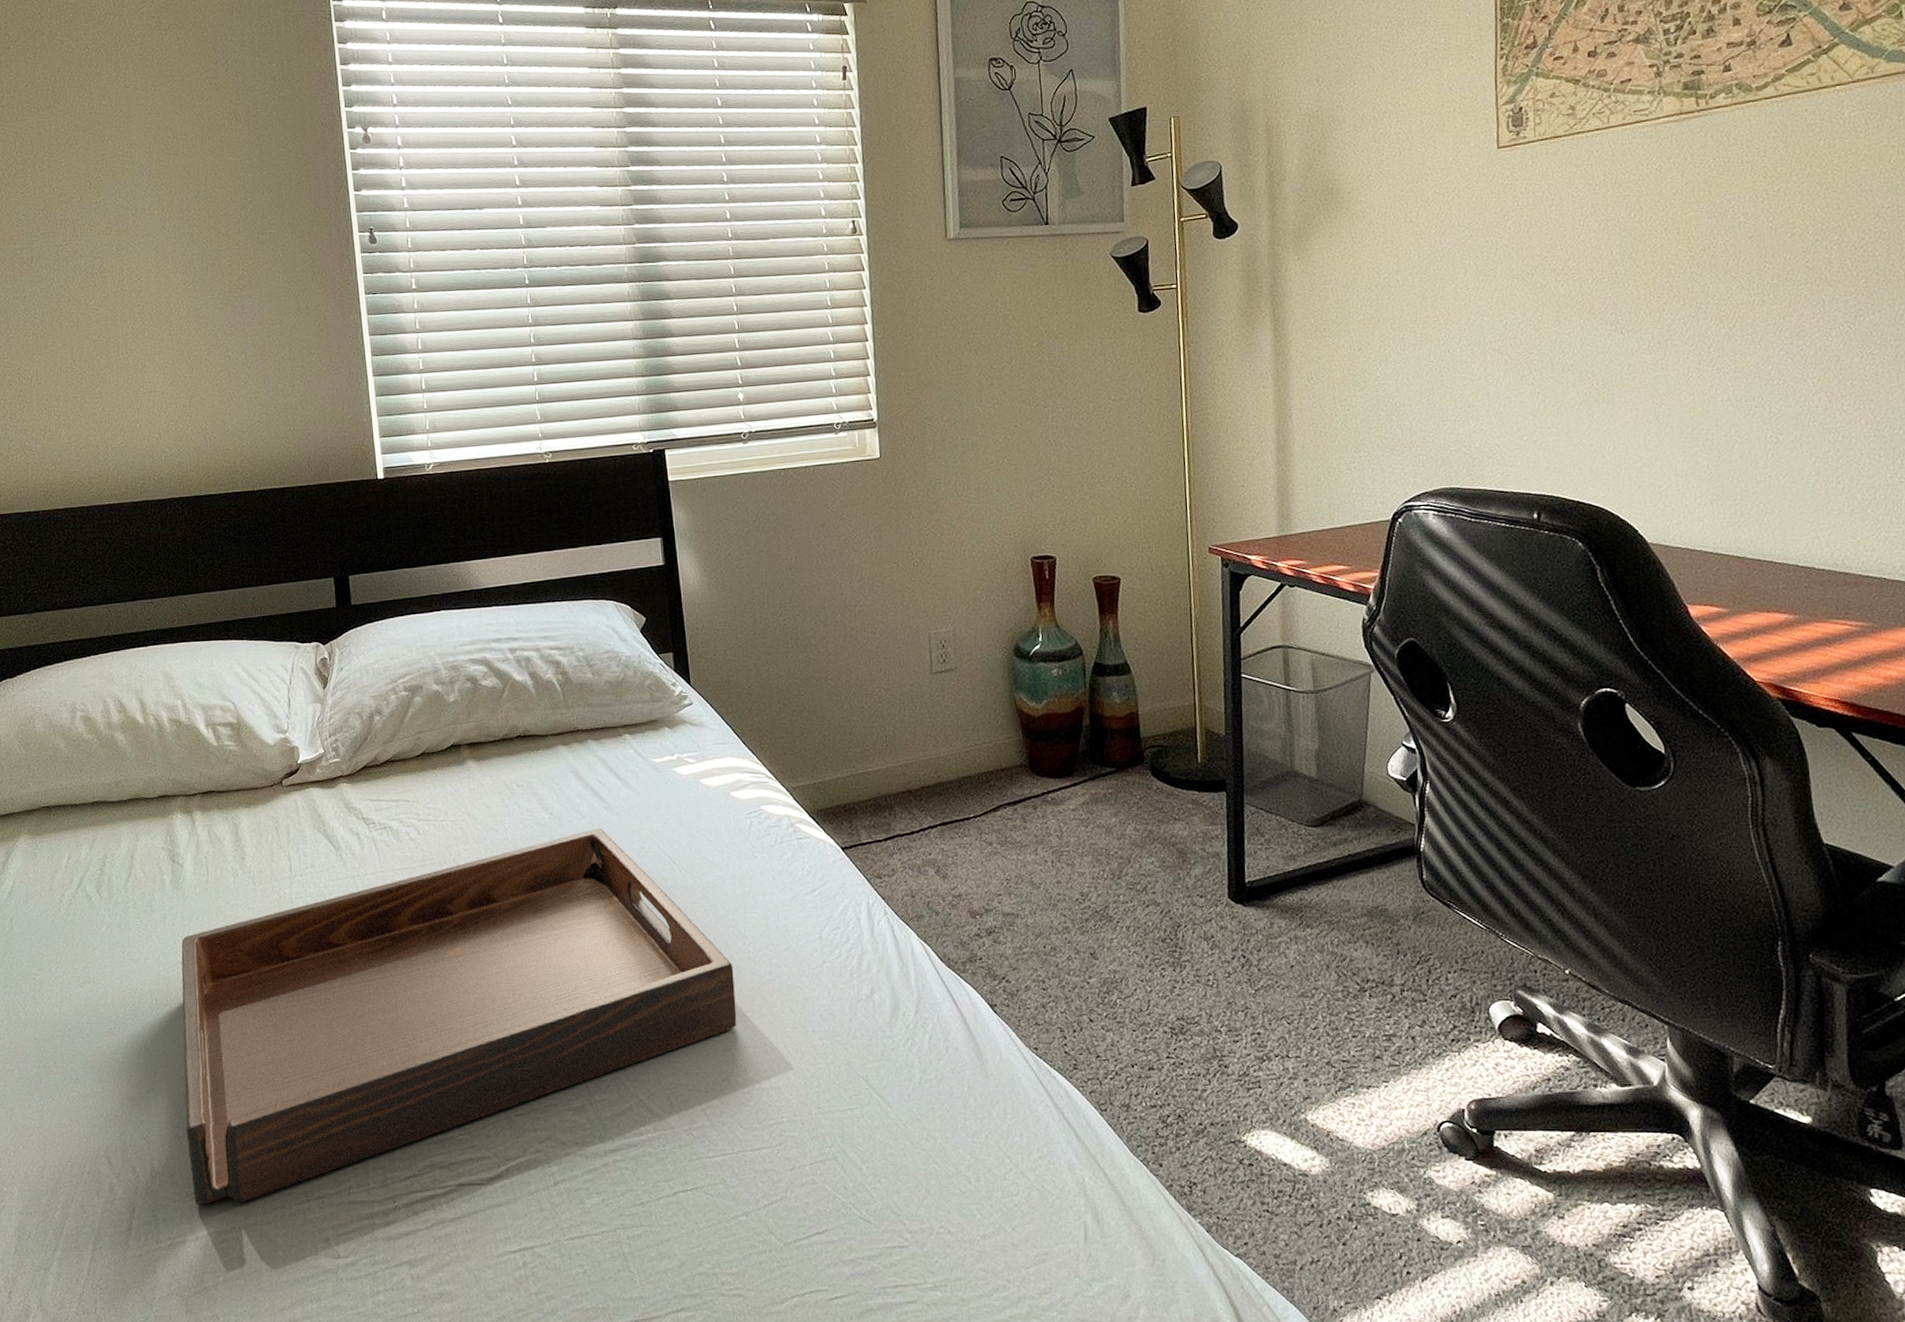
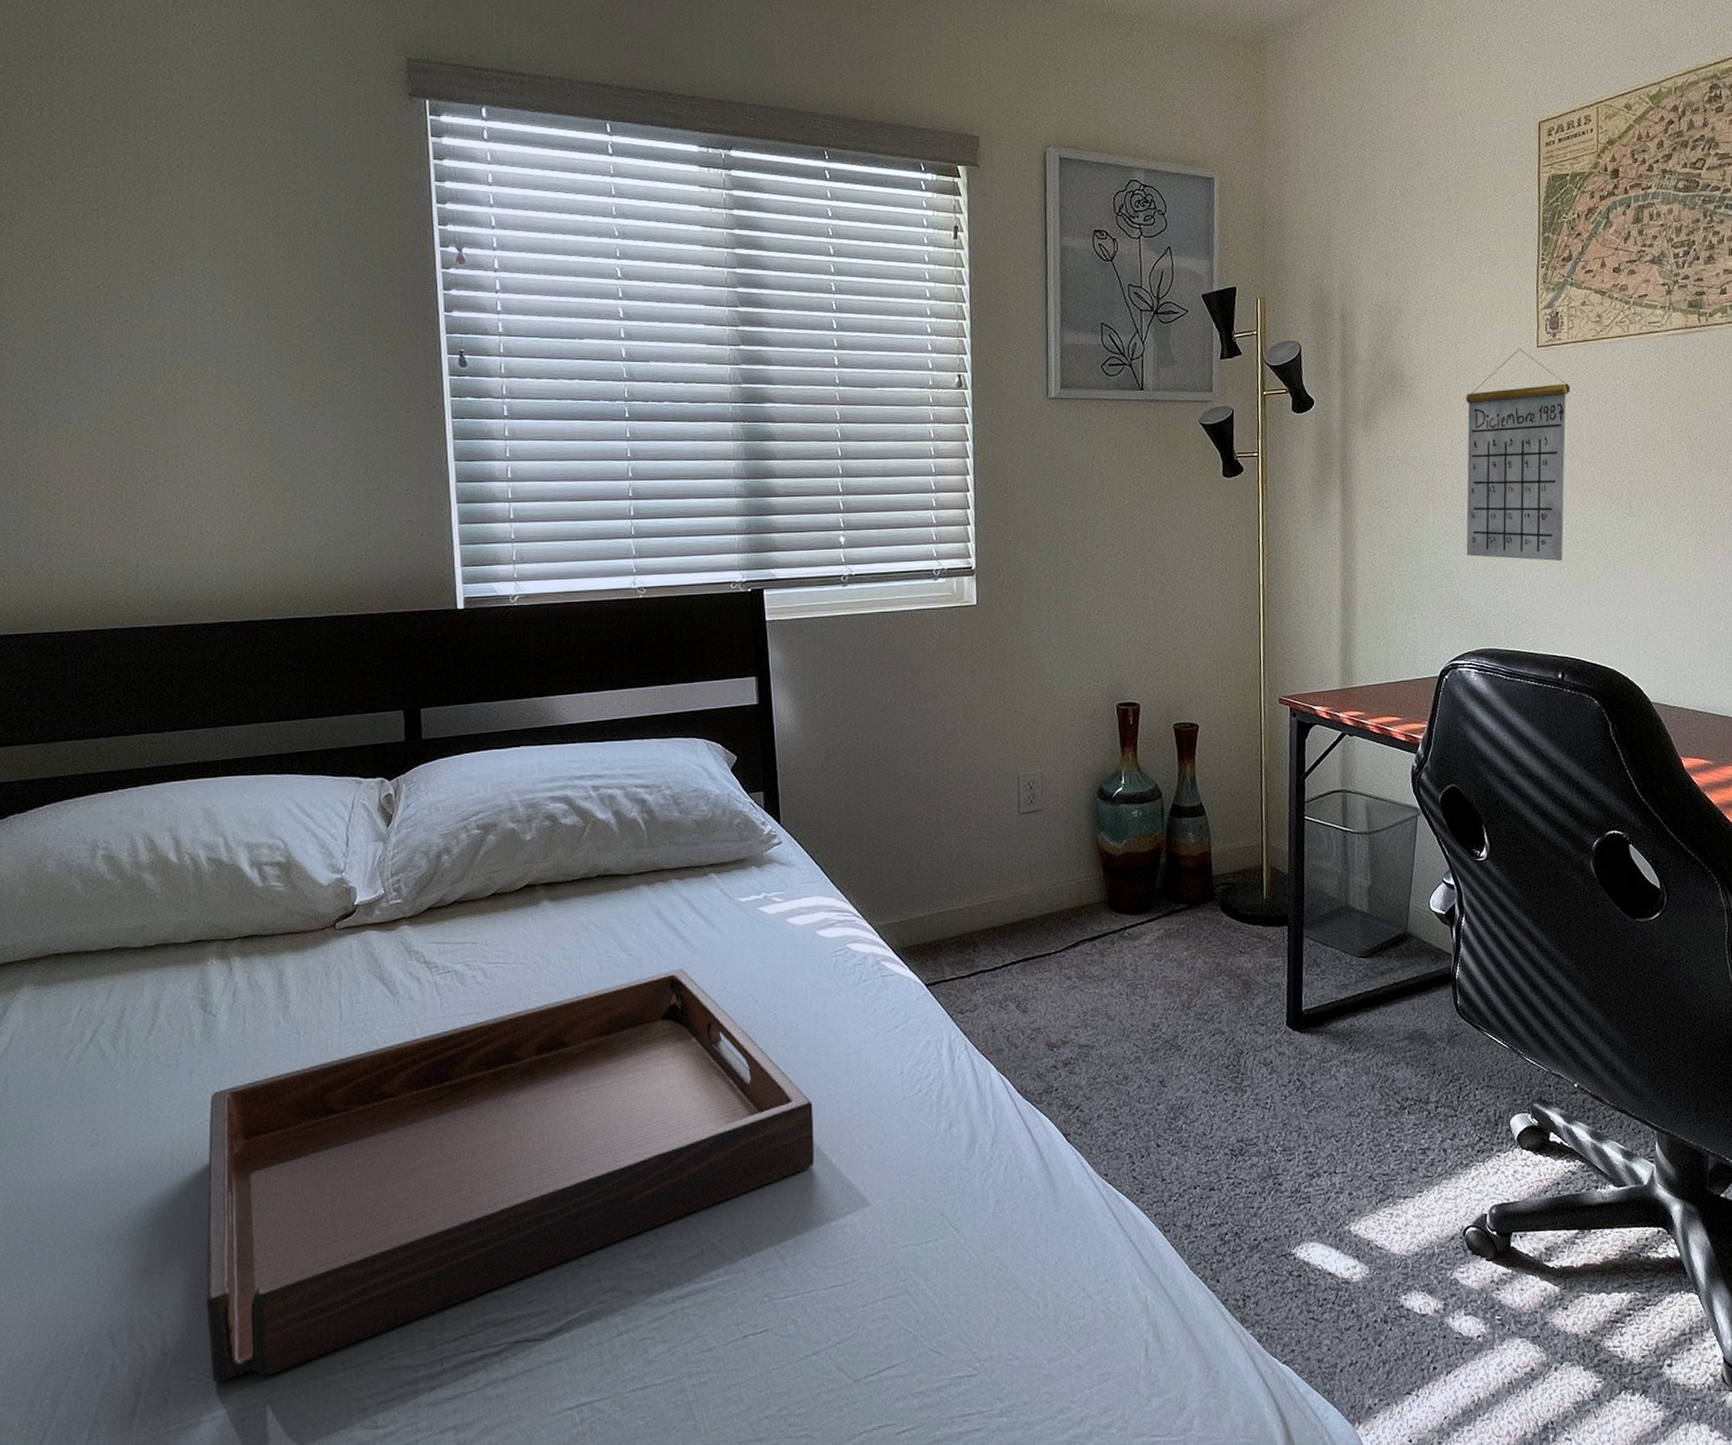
calendar: none [1413,151,1539,388] -> present [1466,348,1570,562]

